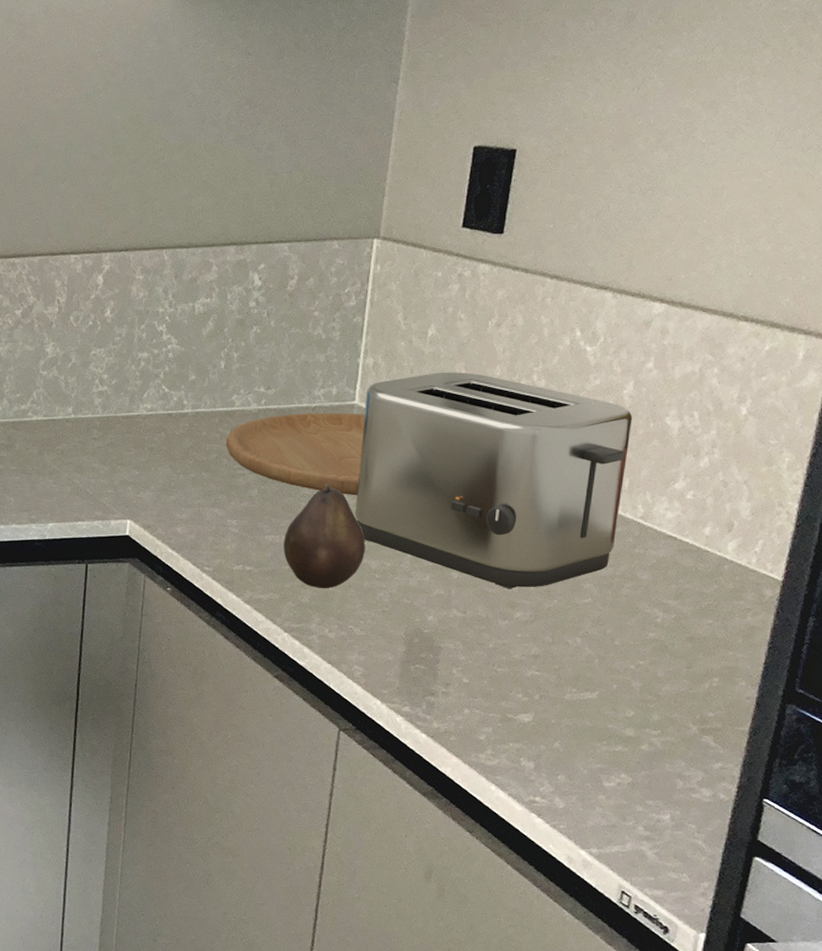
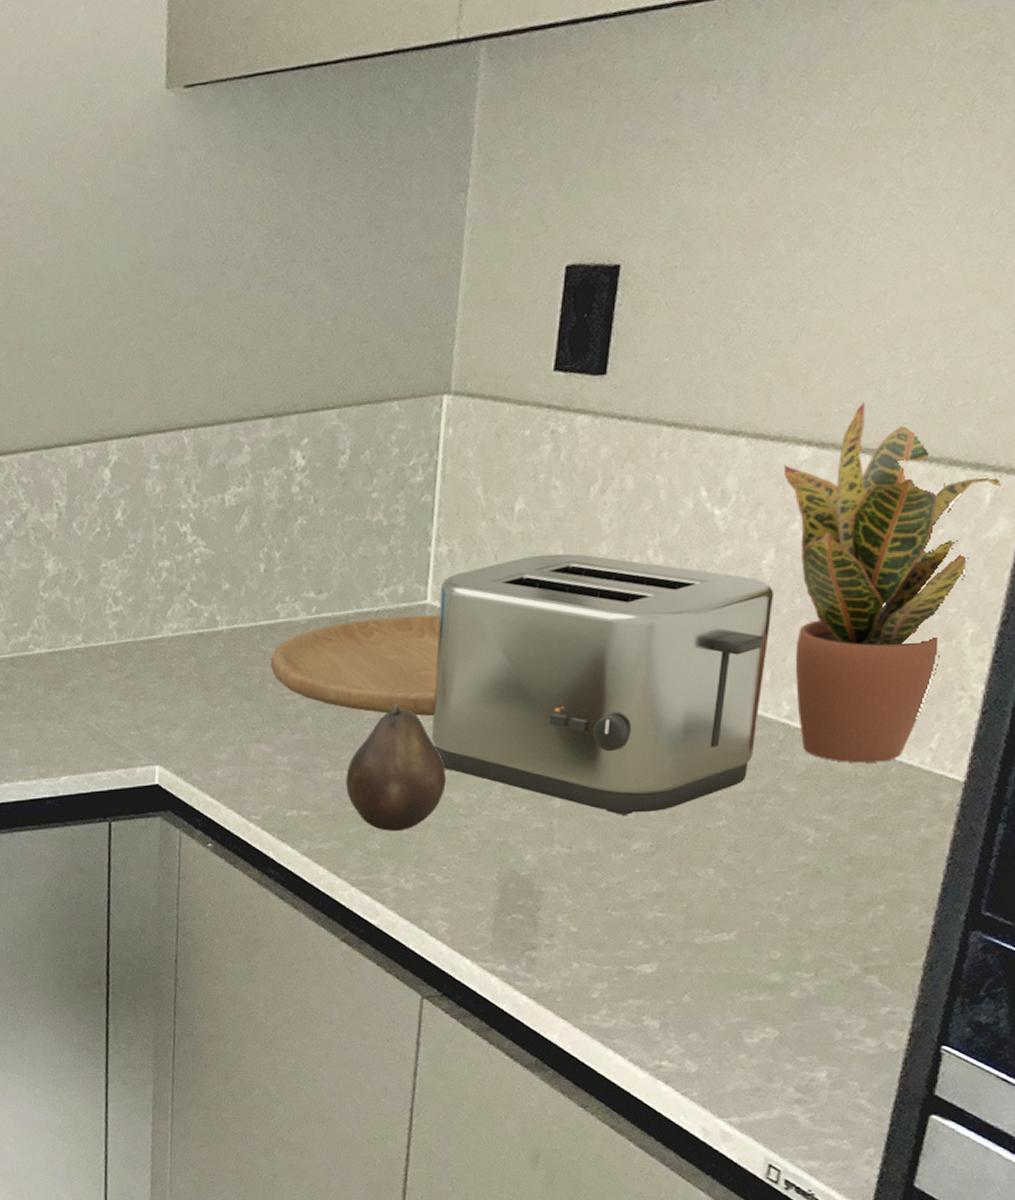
potted plant: none [641,272,813,560] -> present [783,402,1004,763]

